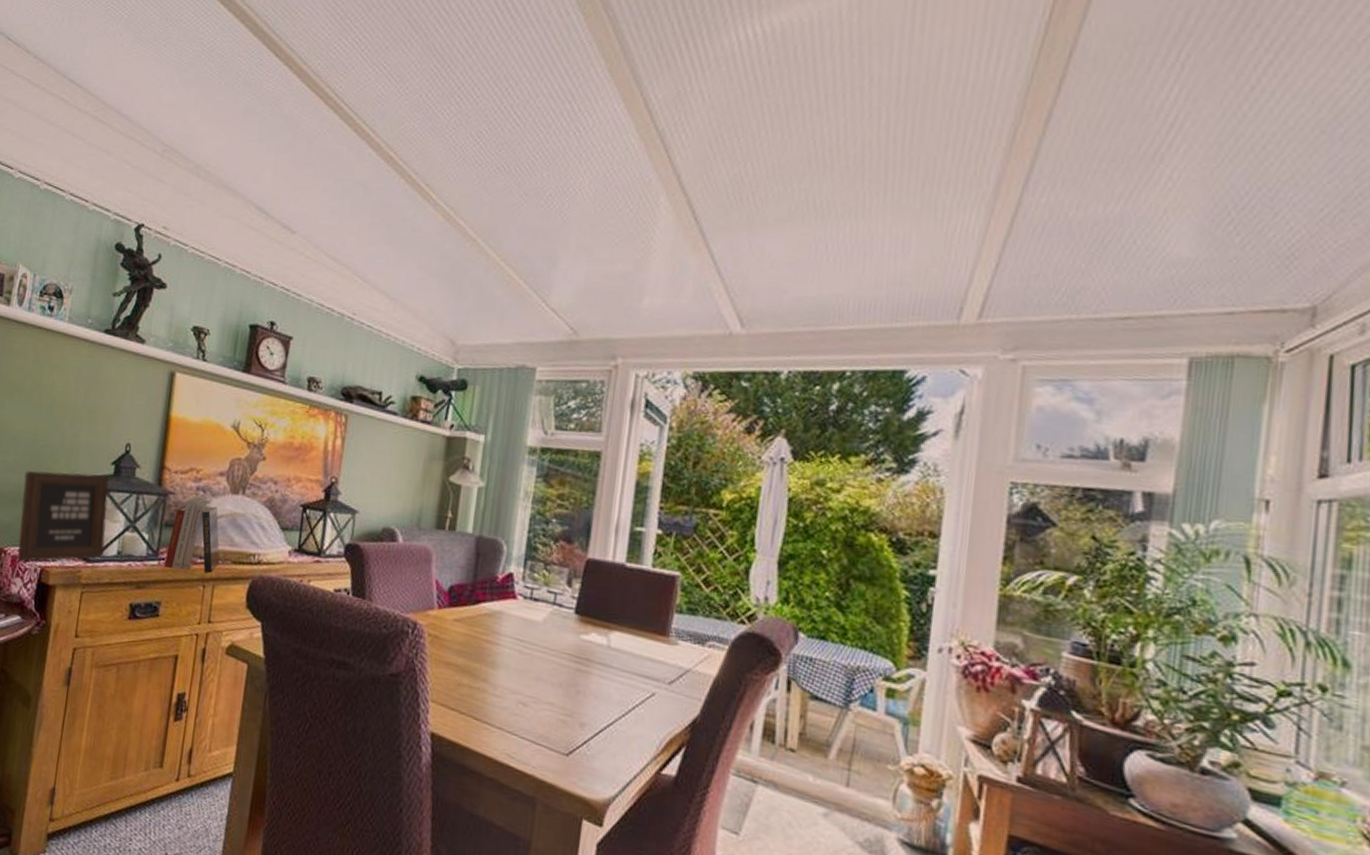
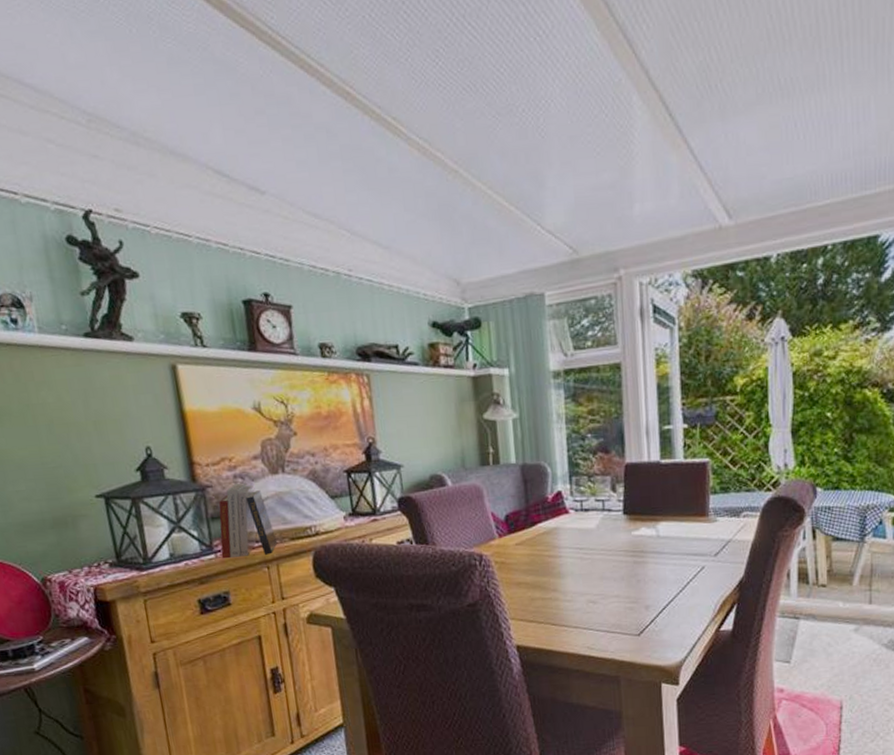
picture frame: present [16,470,109,561] -> none [44,483,157,585]

